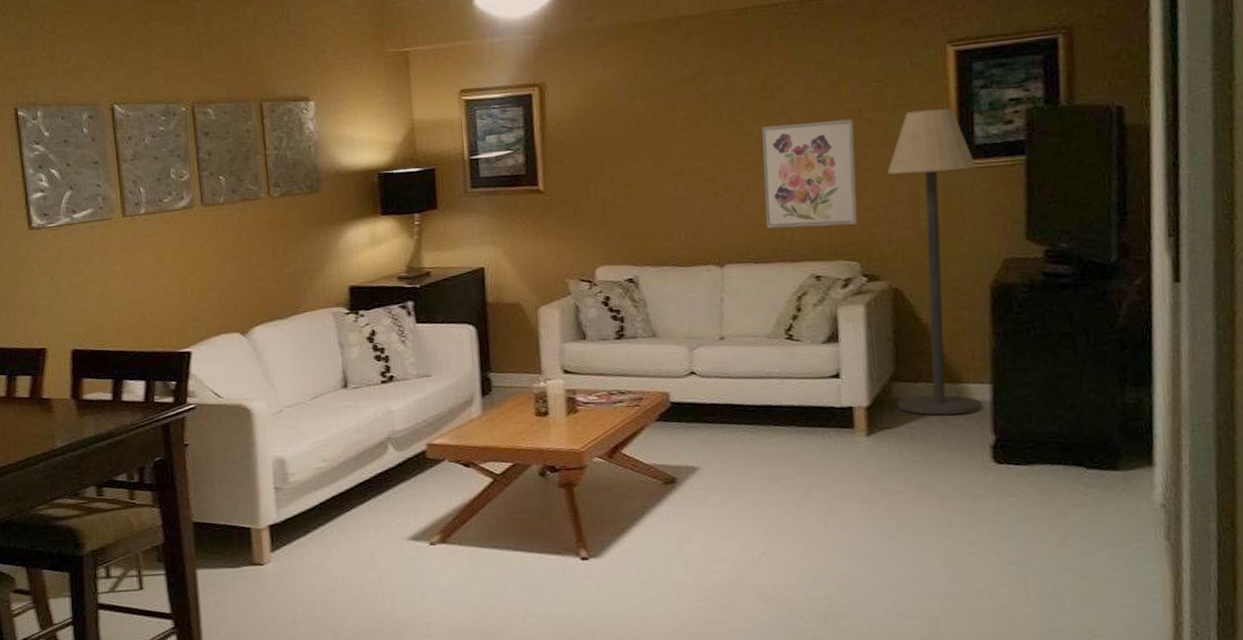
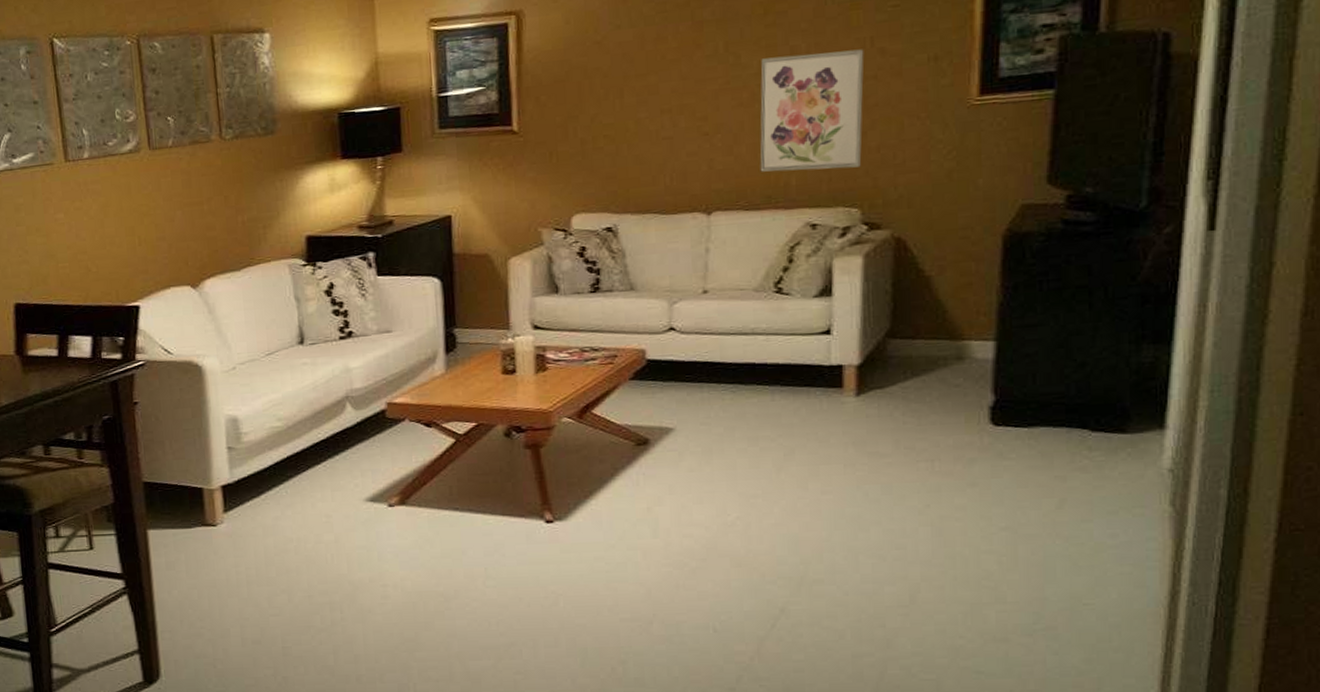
floor lamp: present [887,108,983,415] -> none [891,36,998,374]

